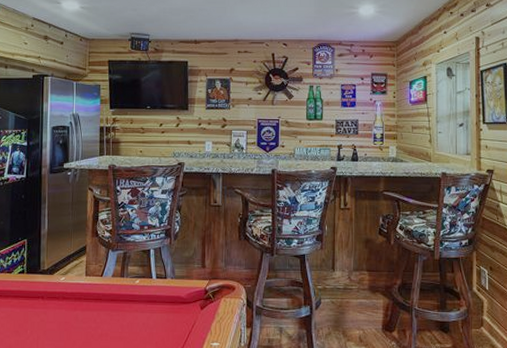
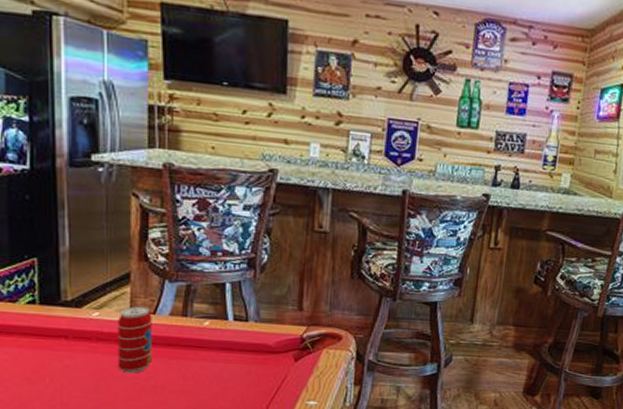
beverage can: none [76,271,100,324] -> present [118,306,152,373]

